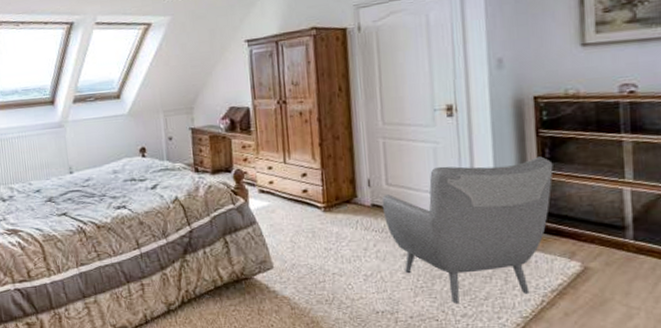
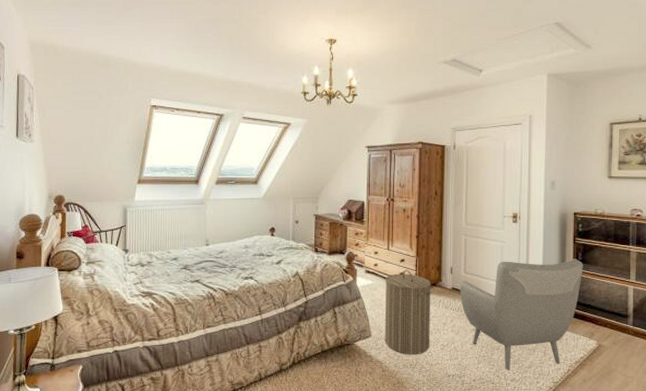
laundry hamper: none [285,185,349,289] -> present [384,269,431,355]

